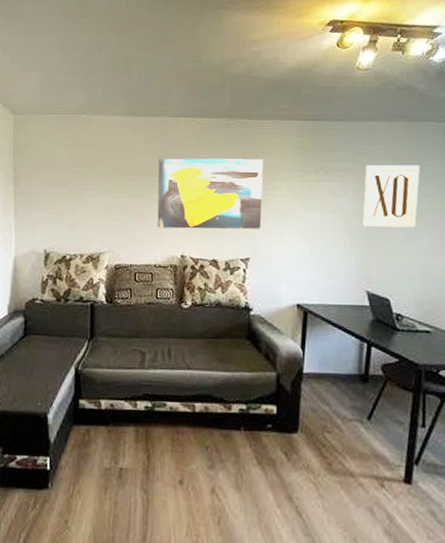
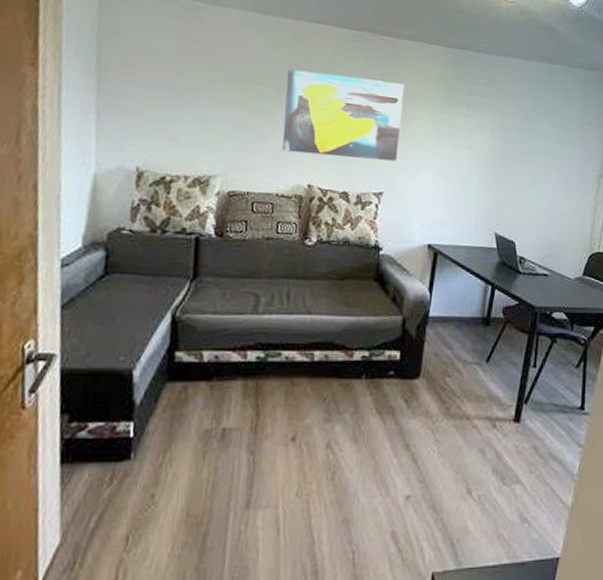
wall art: present [362,164,420,228] -> none [496,103,552,172]

